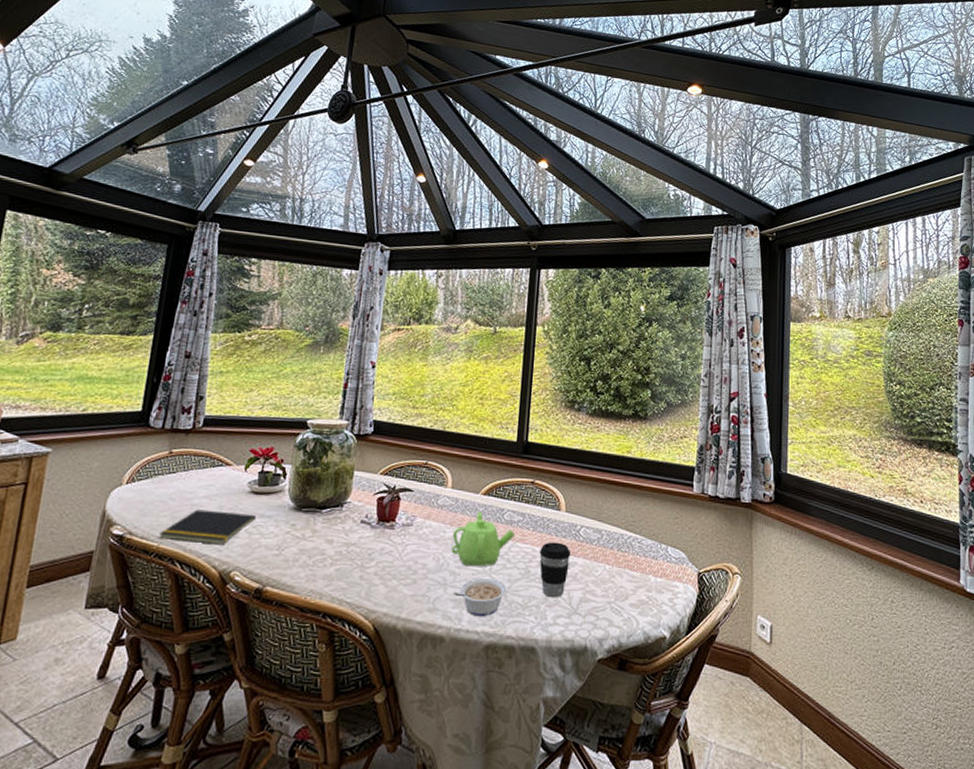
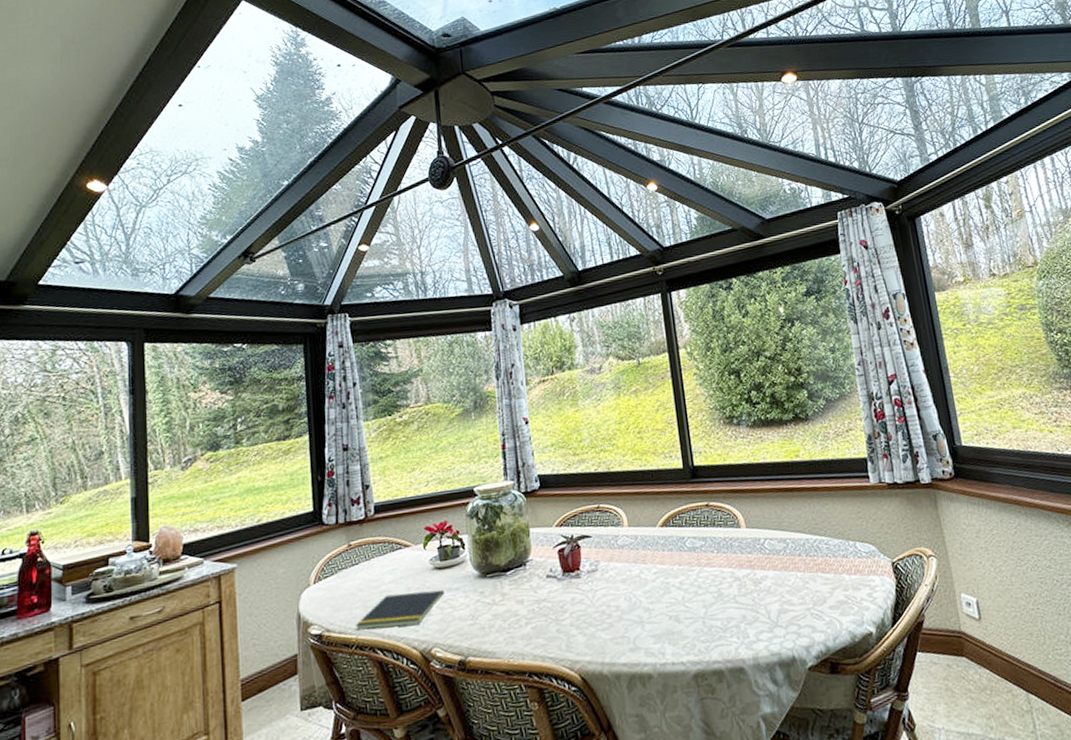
teapot: present [451,511,516,567] -> none [638,544,701,601]
legume: present [453,578,507,617] -> none [652,607,704,648]
coffee cup: present [539,542,571,598] -> none [728,559,761,615]

